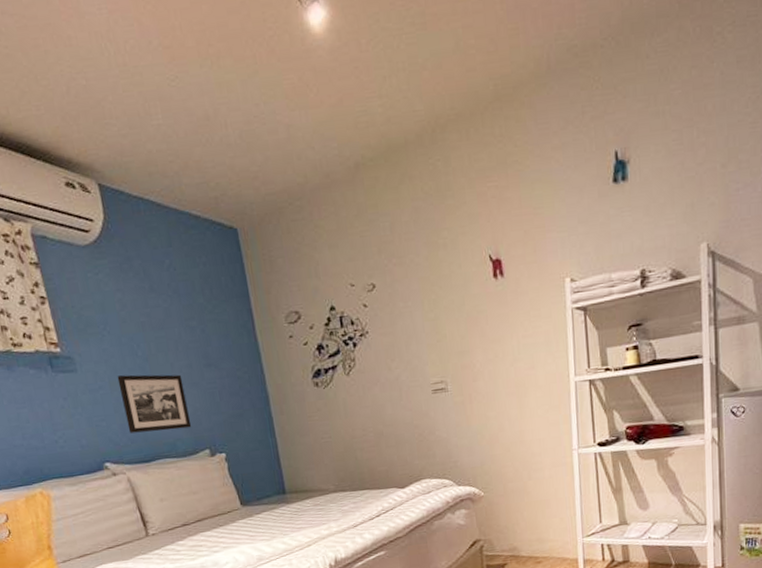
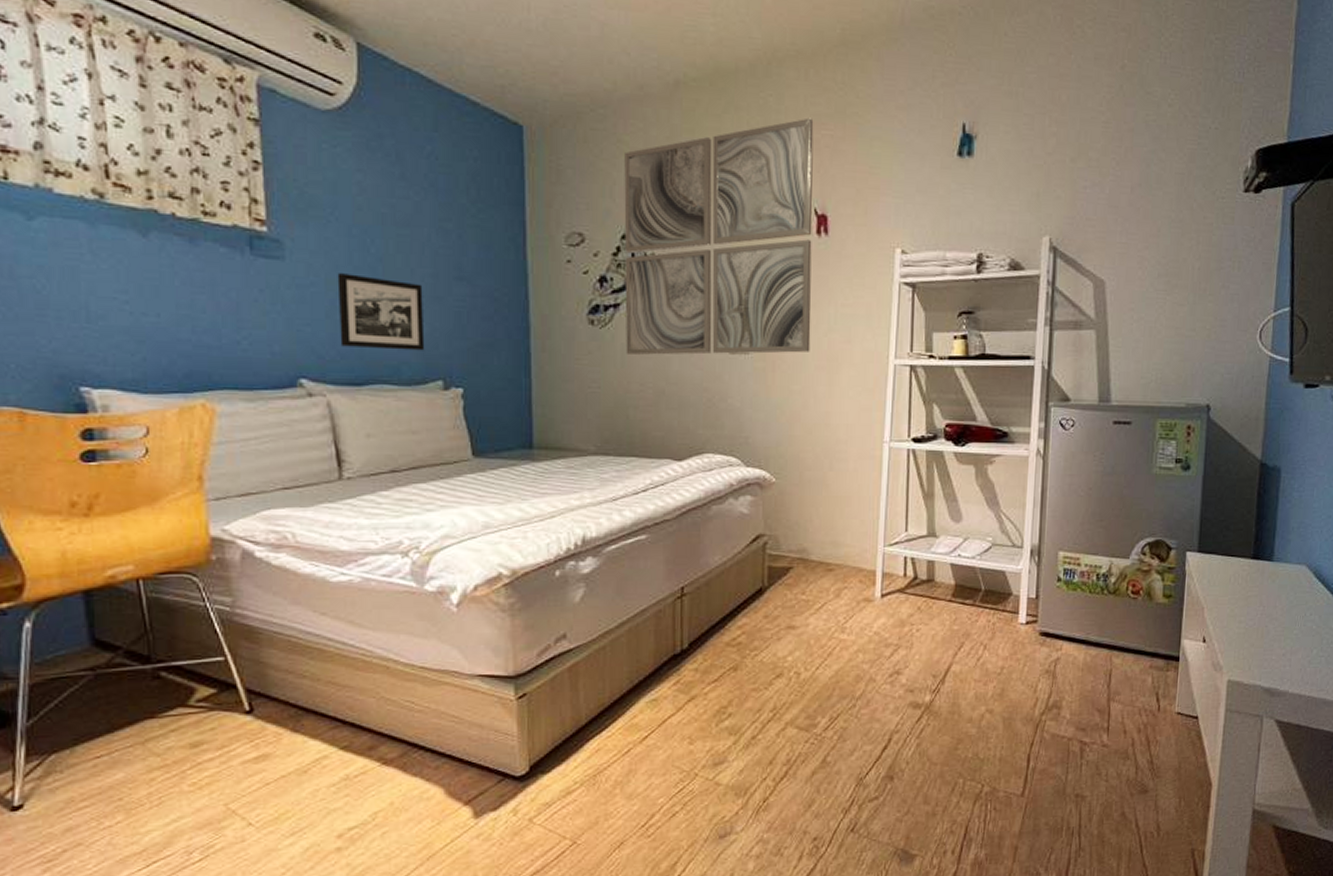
wall art: none [322,173,500,408] -> present [624,118,814,356]

